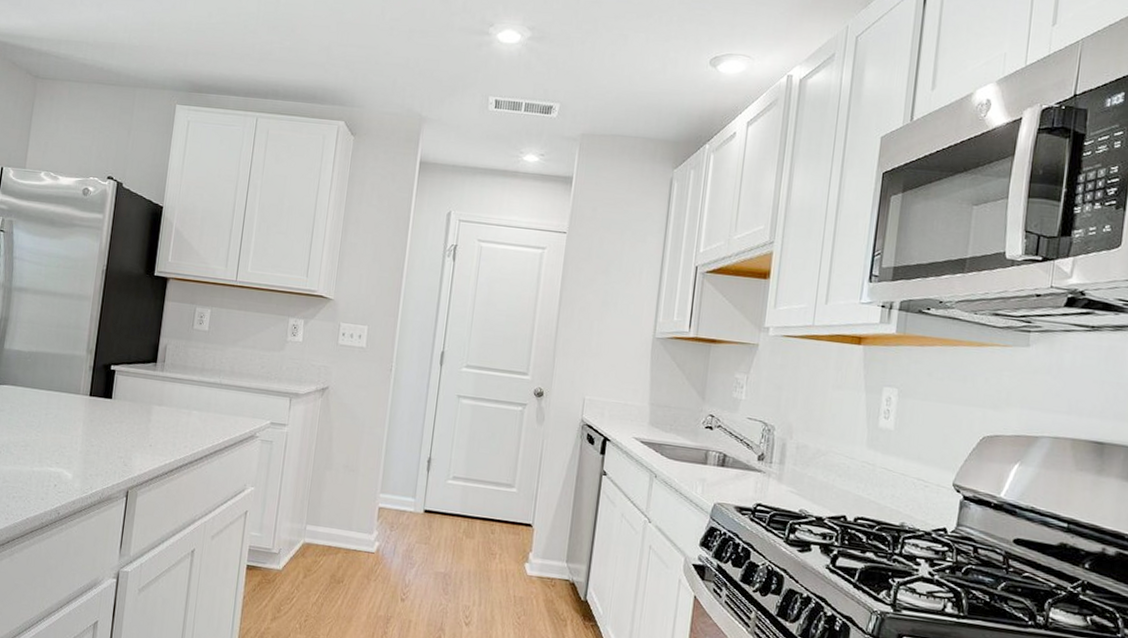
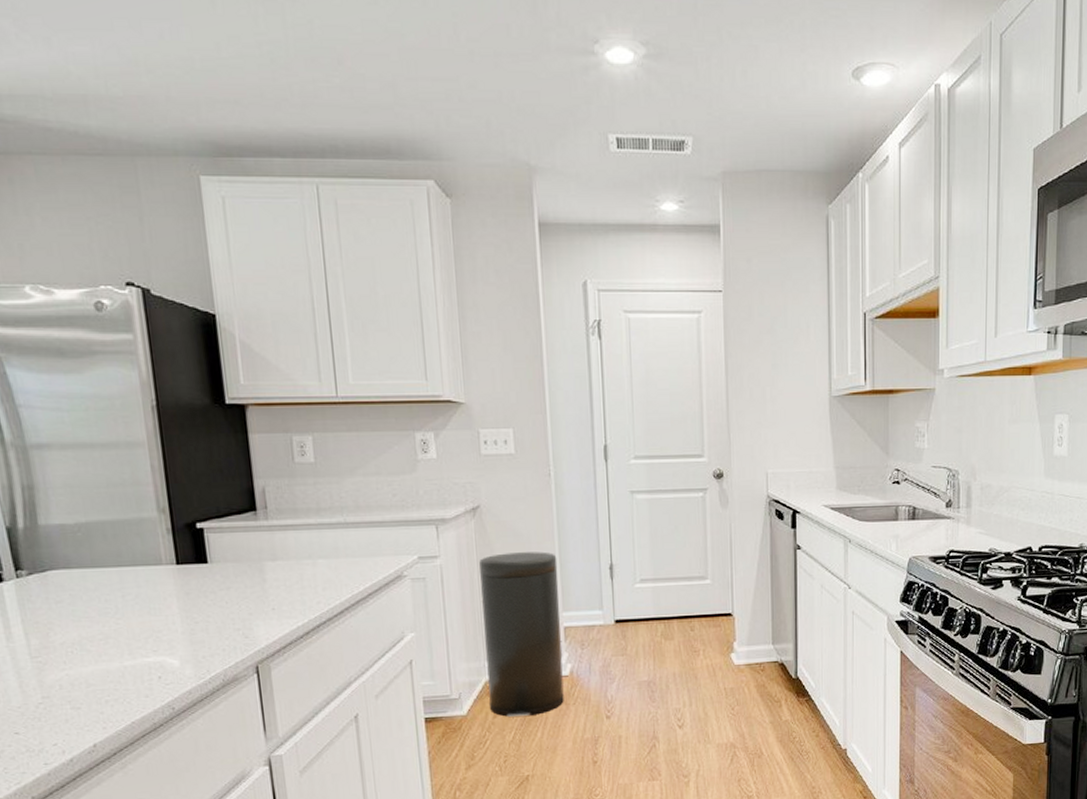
pedal bin: none [302,431,384,584] -> present [479,551,564,718]

